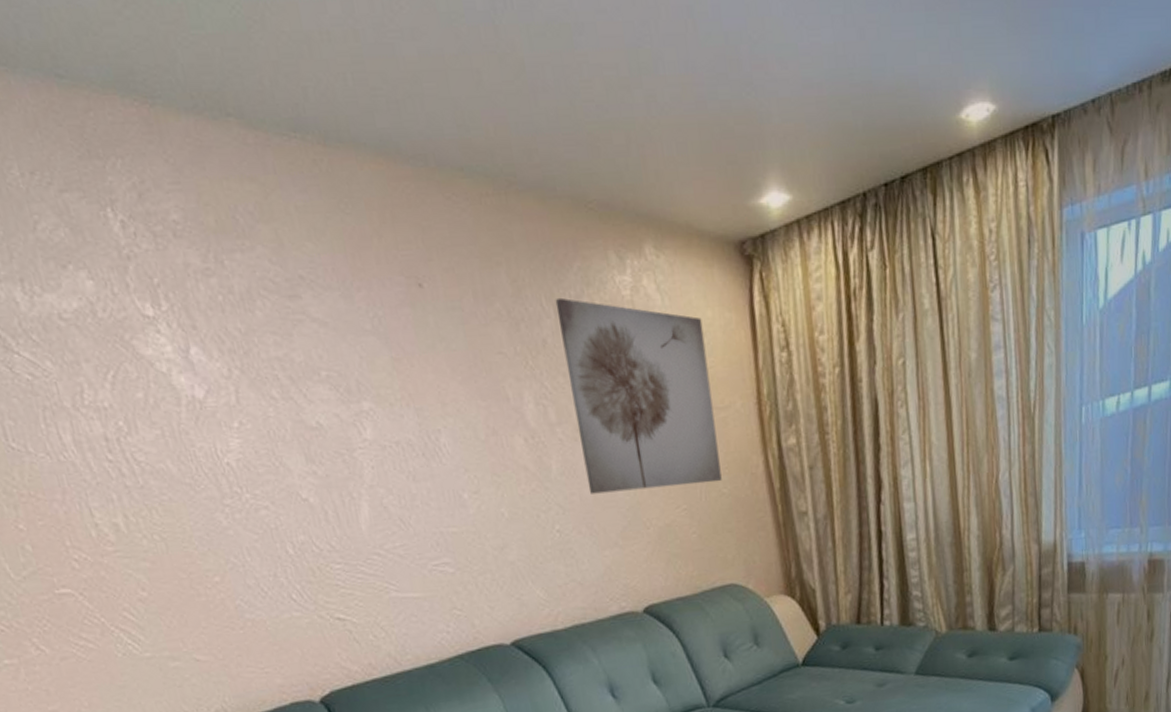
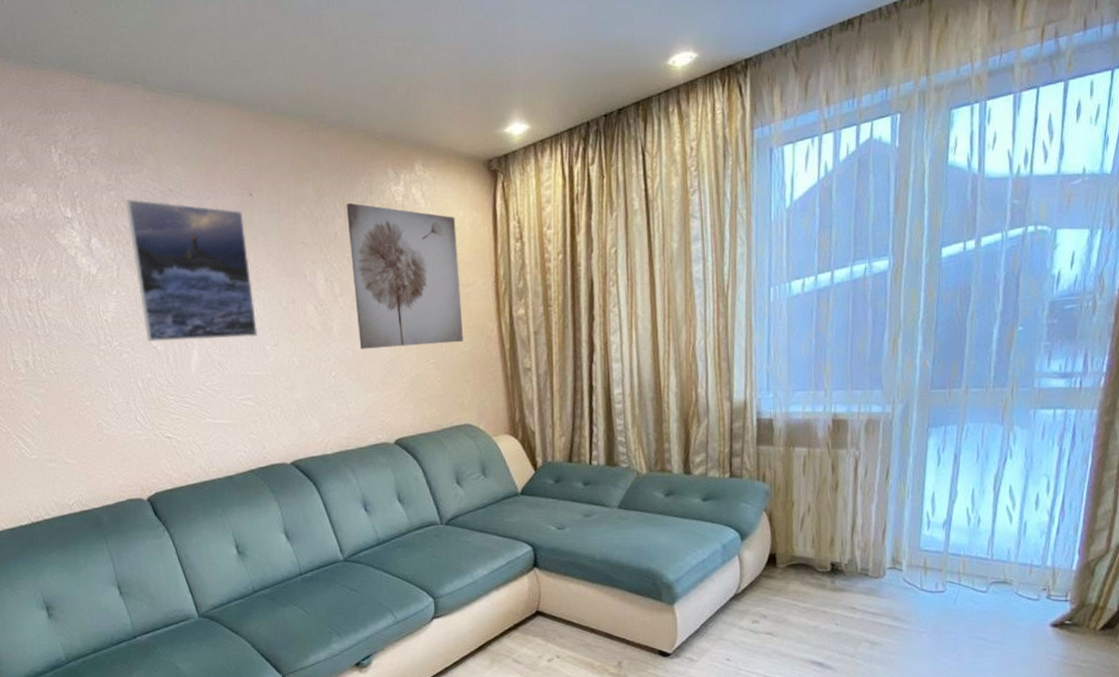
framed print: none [235,290,449,493] -> present [126,199,258,343]

